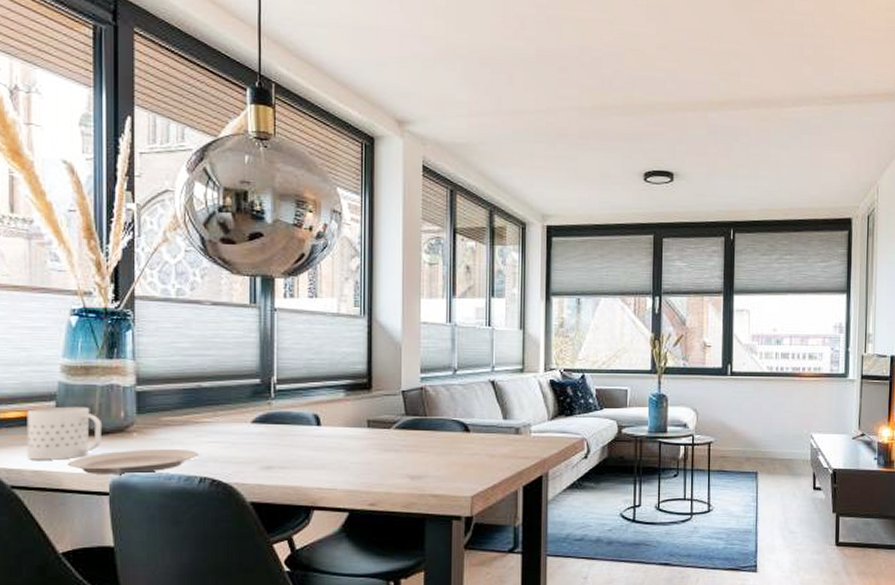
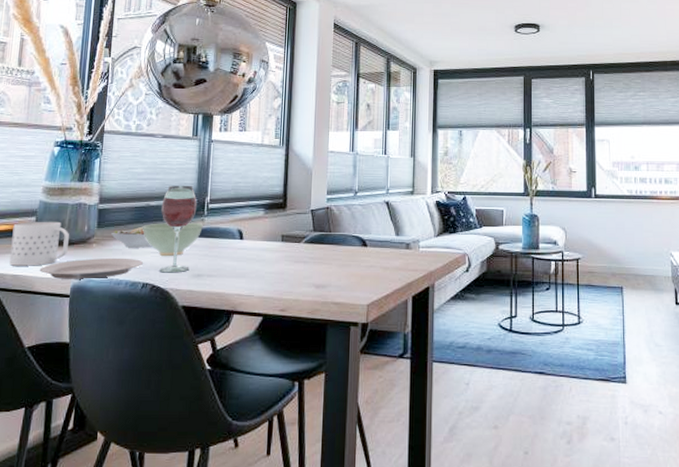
salad: none [154,411,209,437] -> present [110,226,152,248]
bowl: none [194,406,272,445] -> present [142,222,204,256]
wineglass: none [216,363,261,465] -> present [159,186,197,273]

